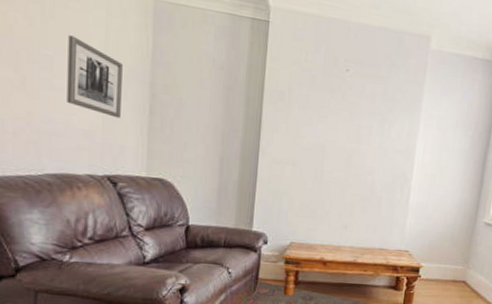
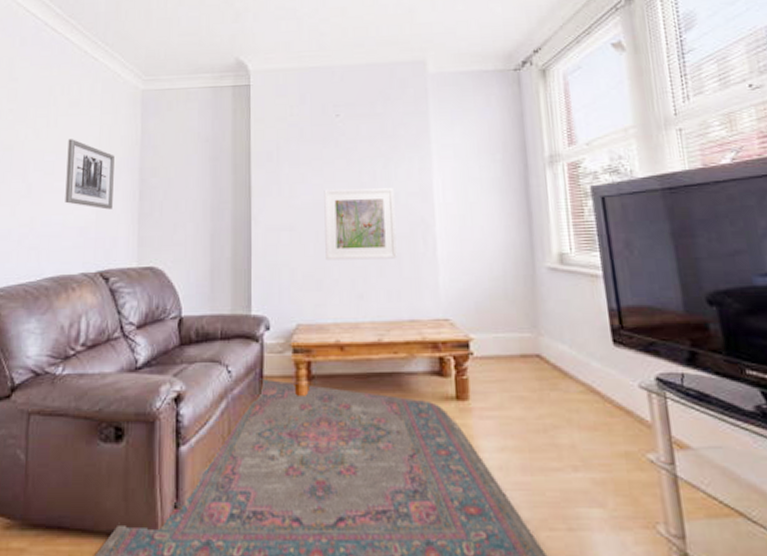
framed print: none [321,135,385,201] -> present [324,188,397,261]

